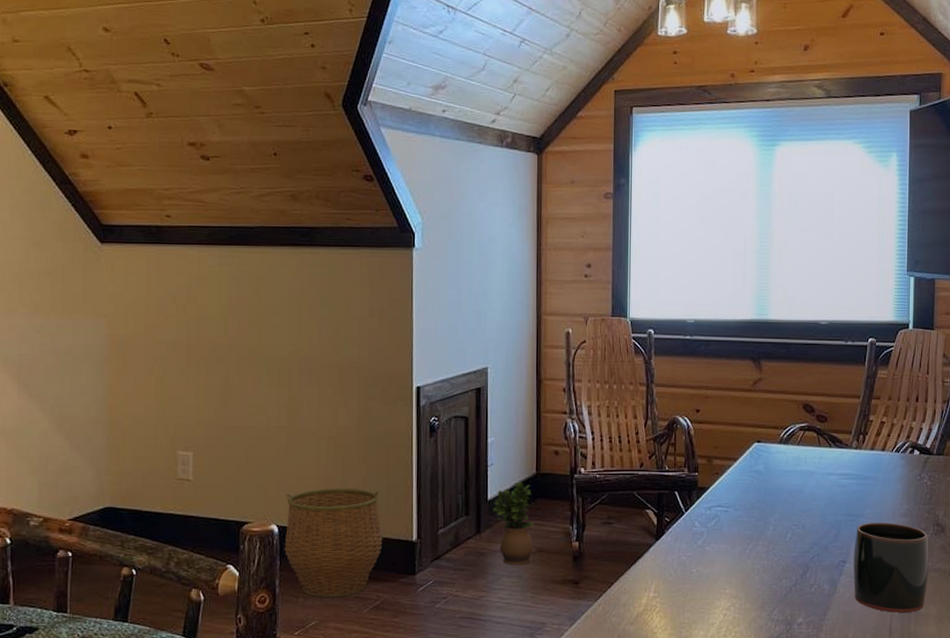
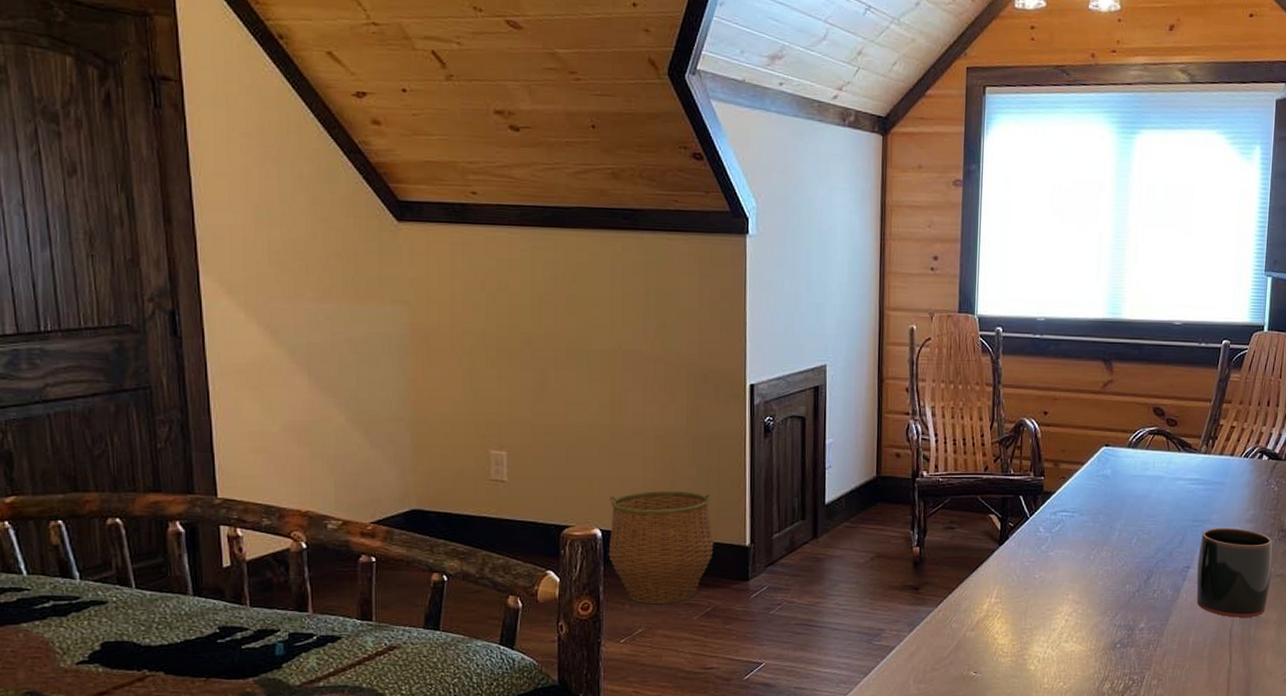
potted plant: present [492,481,535,565] -> none [830,484,875,570]

